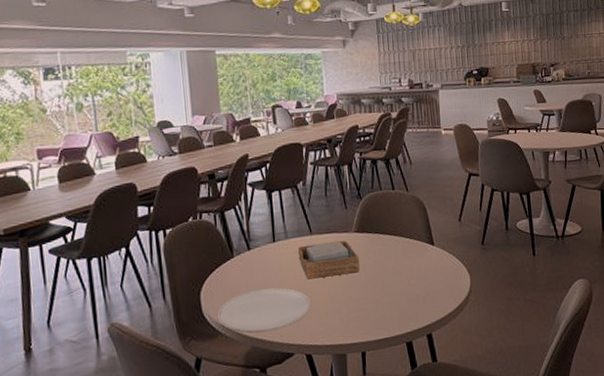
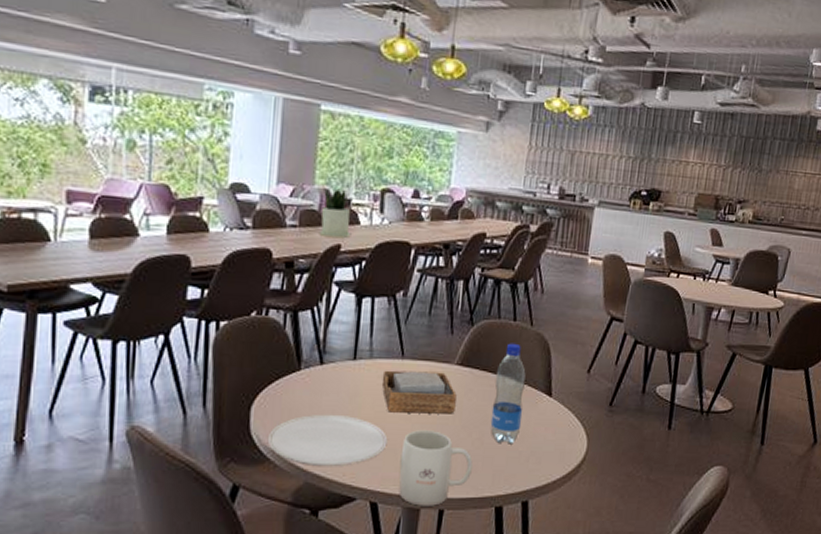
planter: none [228,111,255,151] -> present [319,188,351,239]
mug: none [323,288,382,352] -> present [398,430,473,506]
bottle: none [386,207,415,290] -> present [490,343,526,444]

